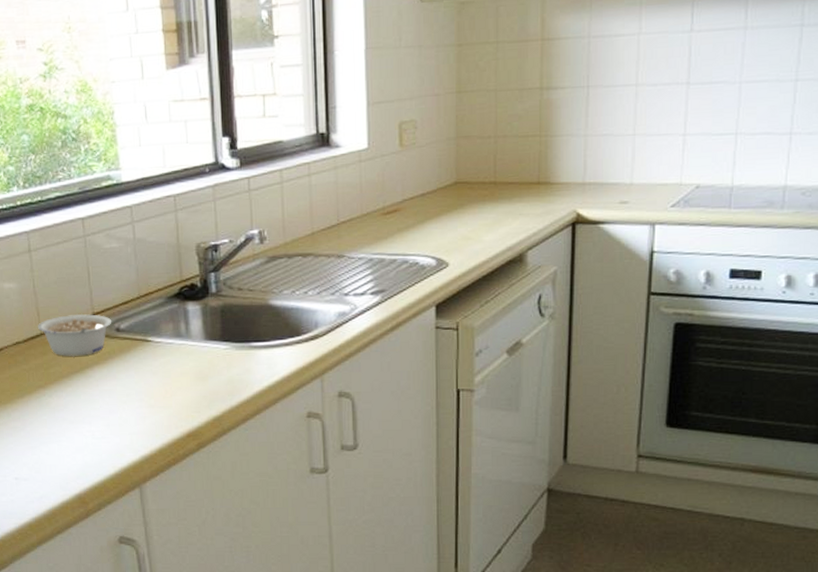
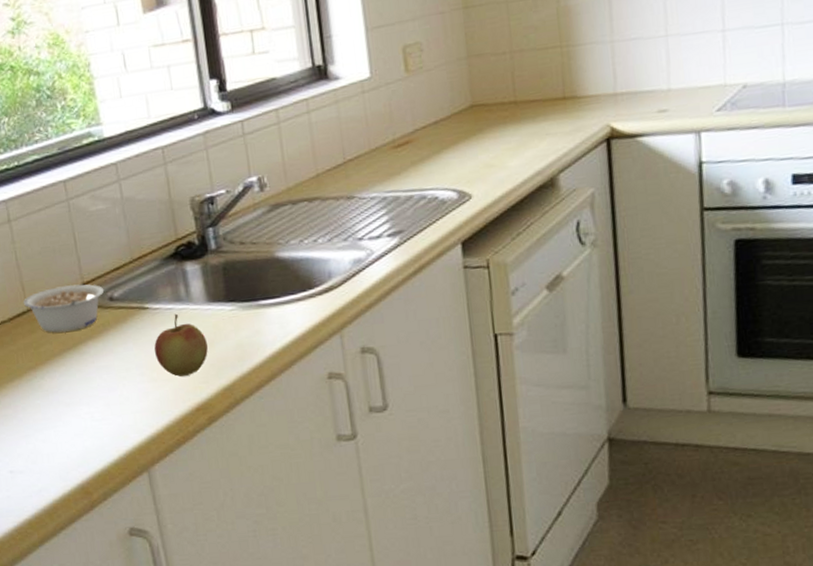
apple: none [154,348,202,405] -> present [154,313,208,377]

